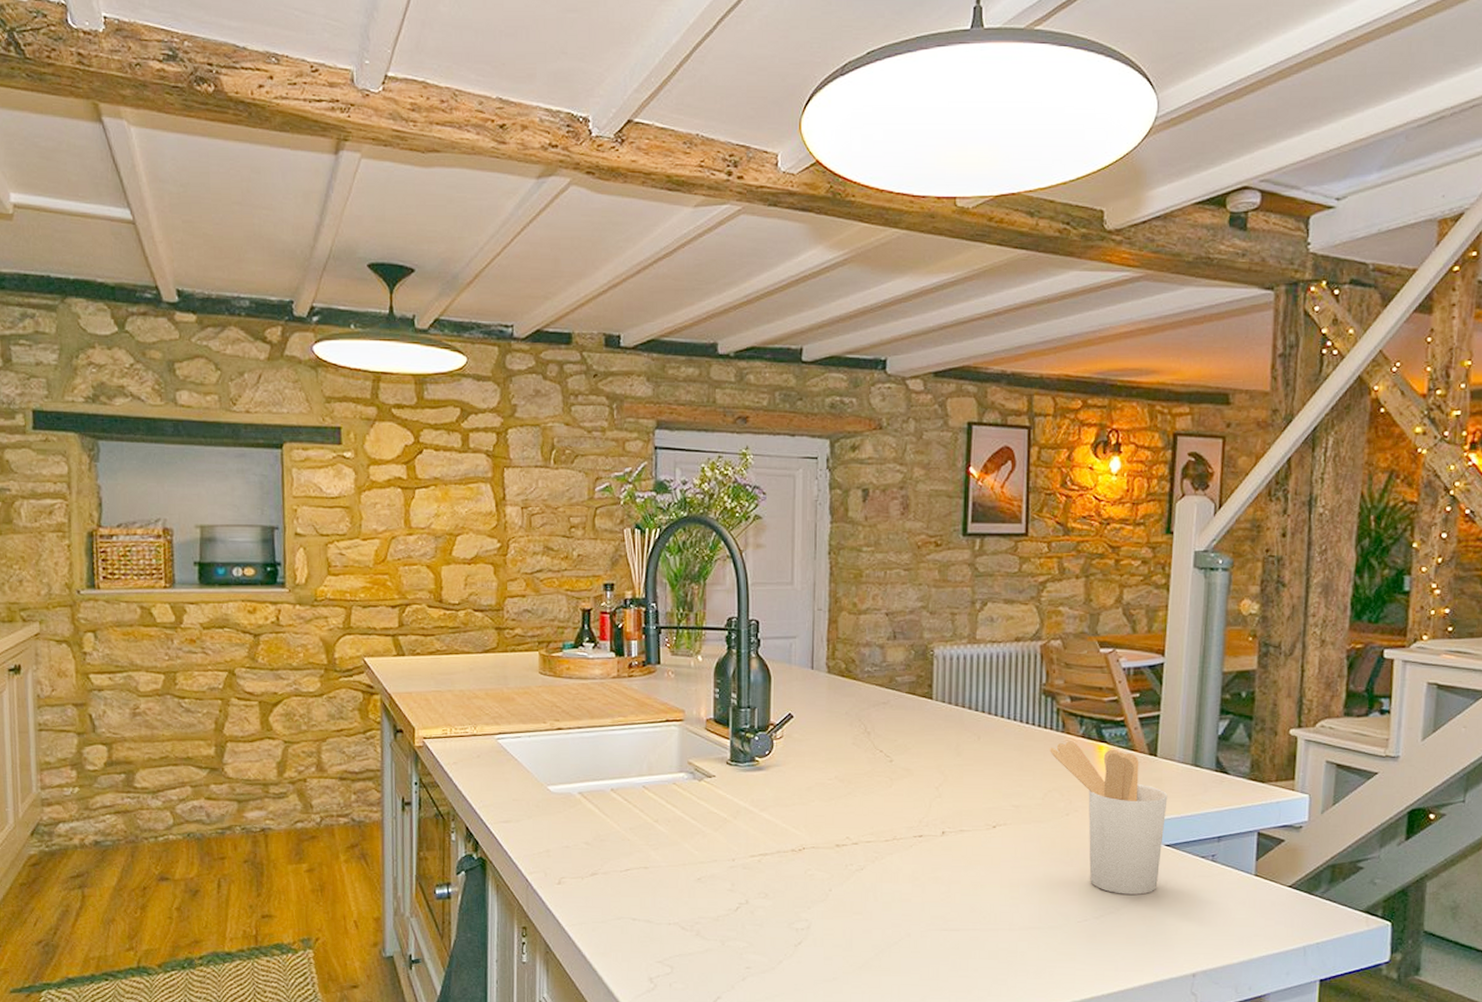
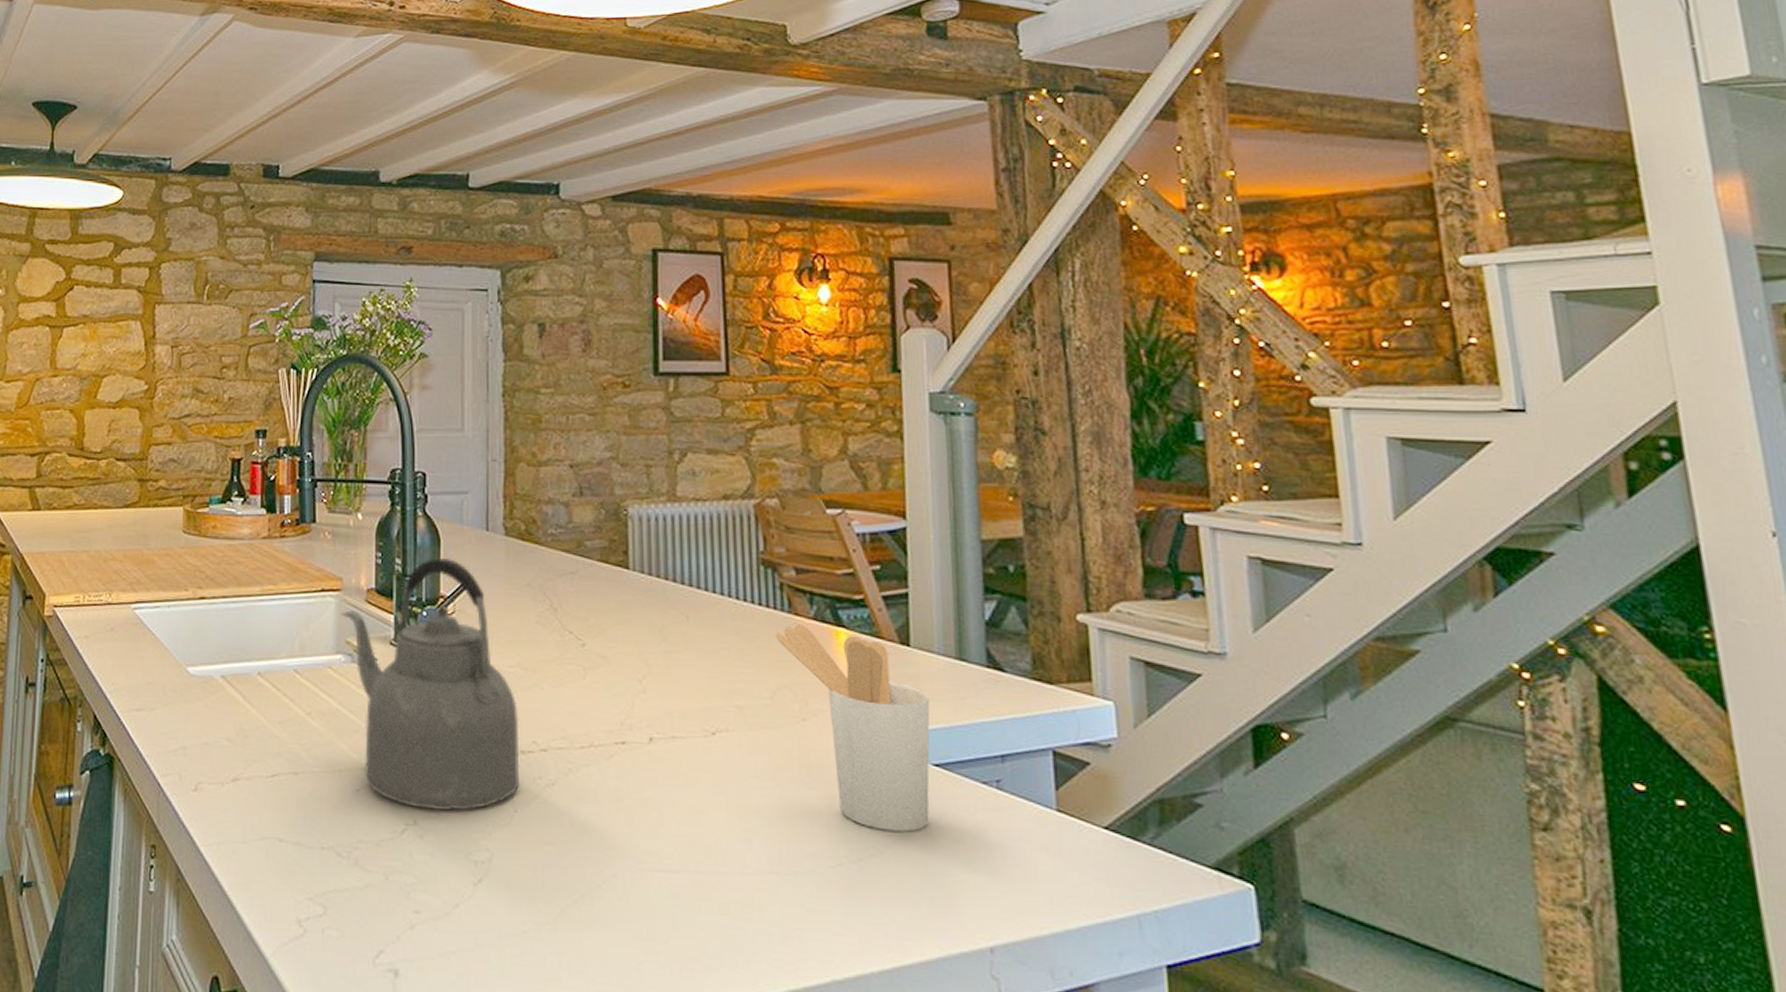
kettle: none [683,692,836,893] -> present [341,557,520,812]

